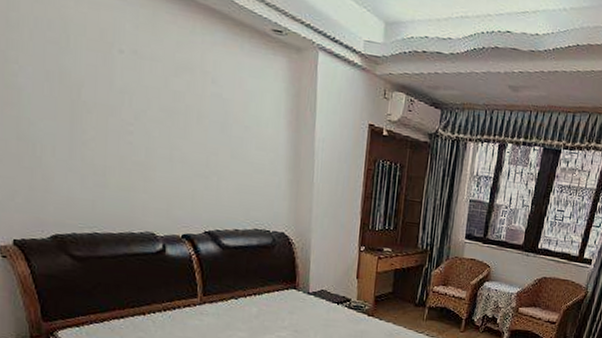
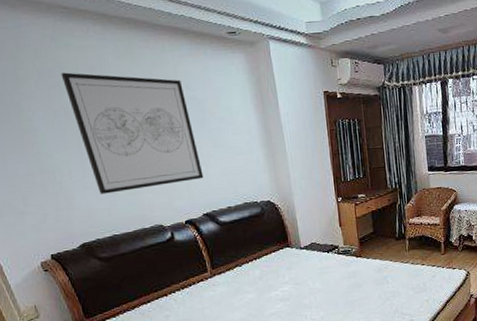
wall art: none [63,27,214,191] -> present [61,72,204,194]

